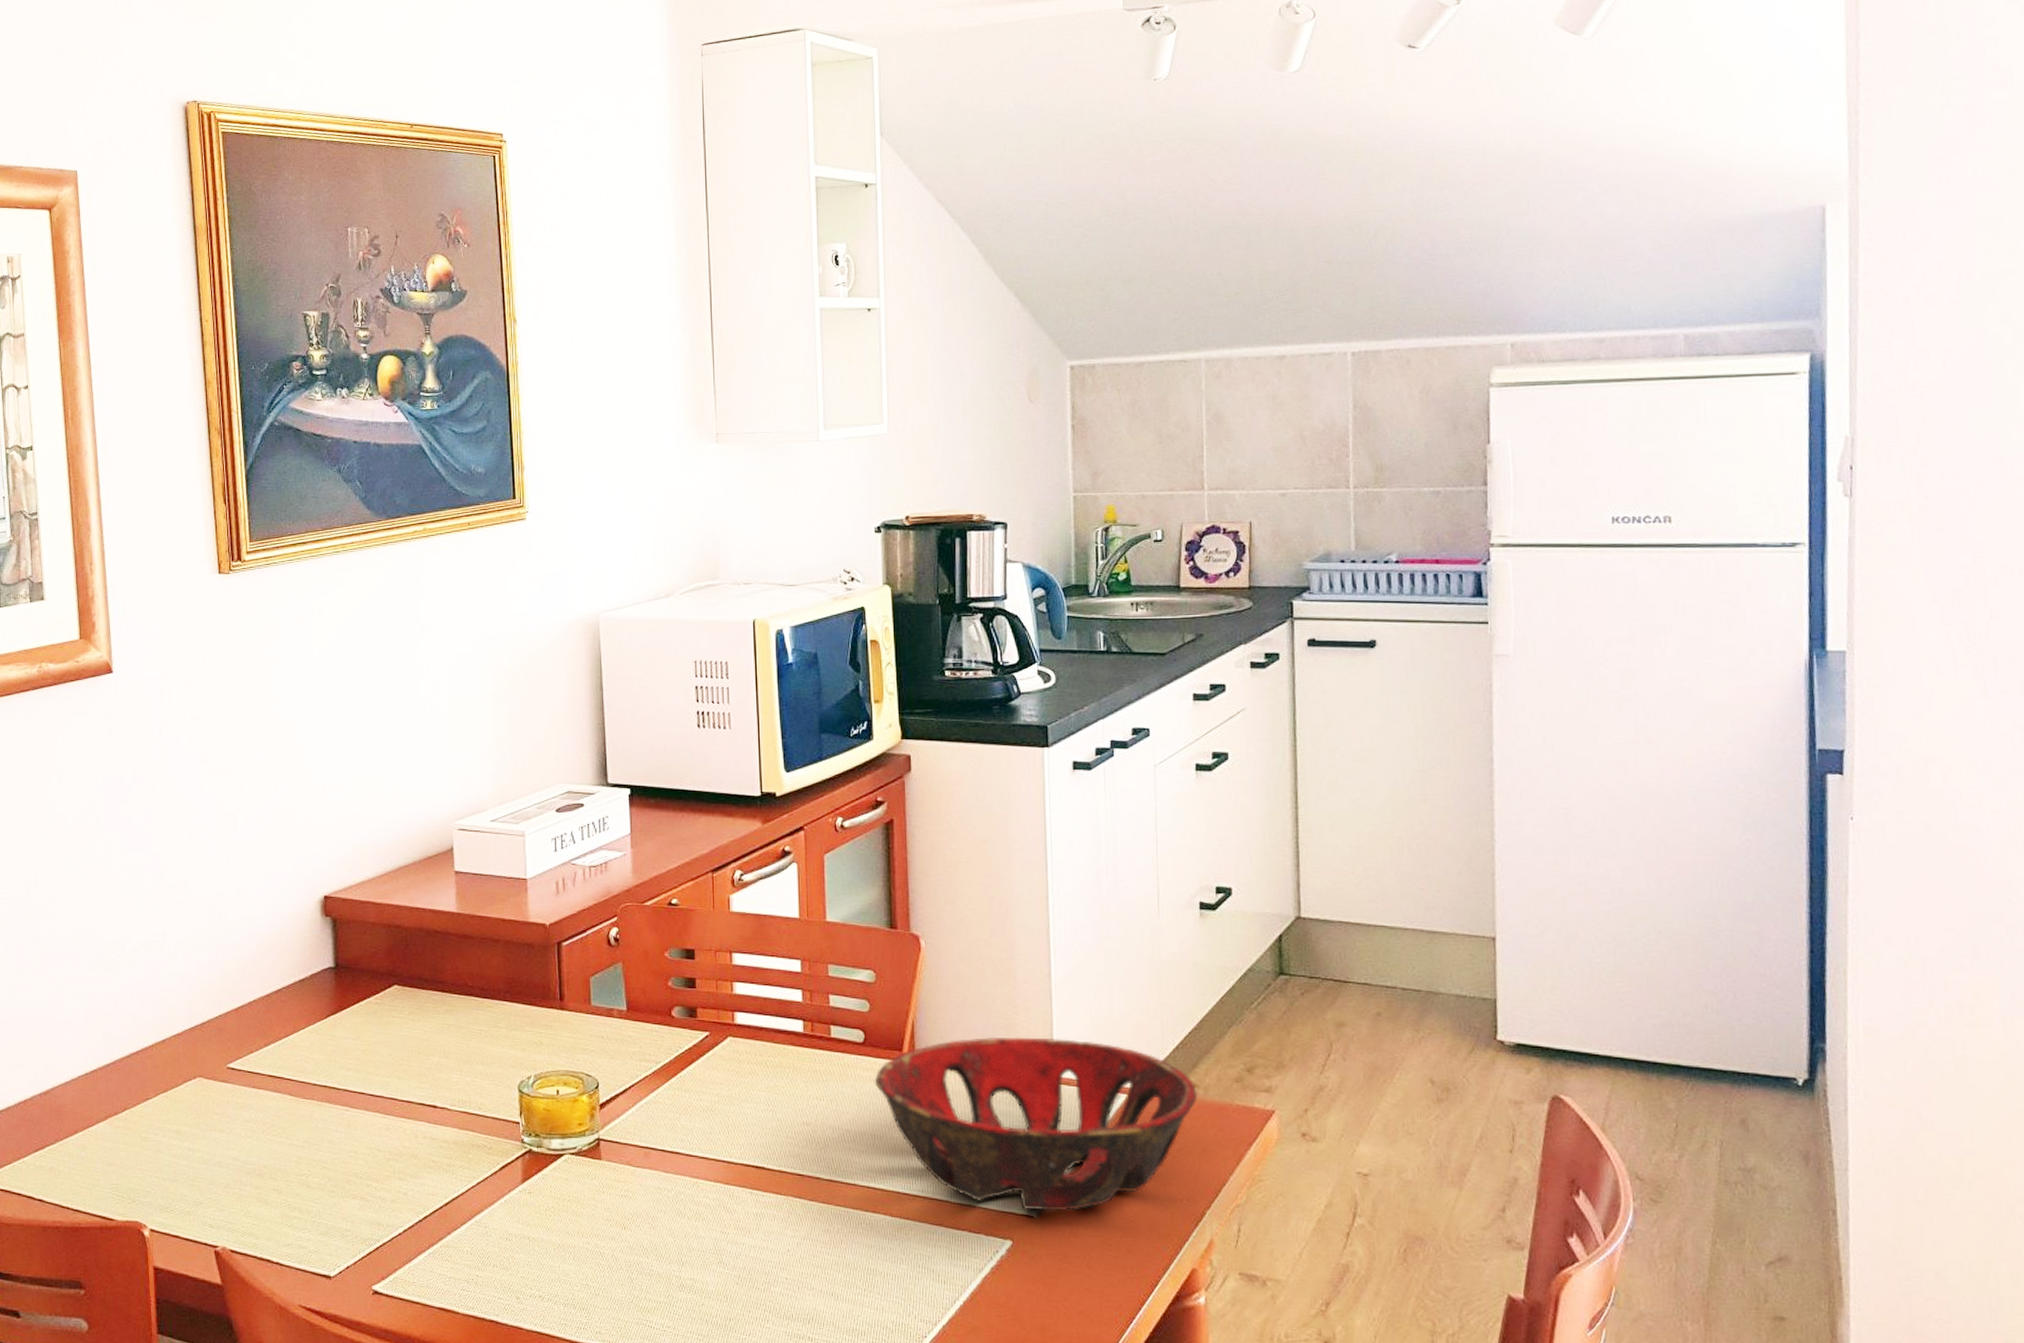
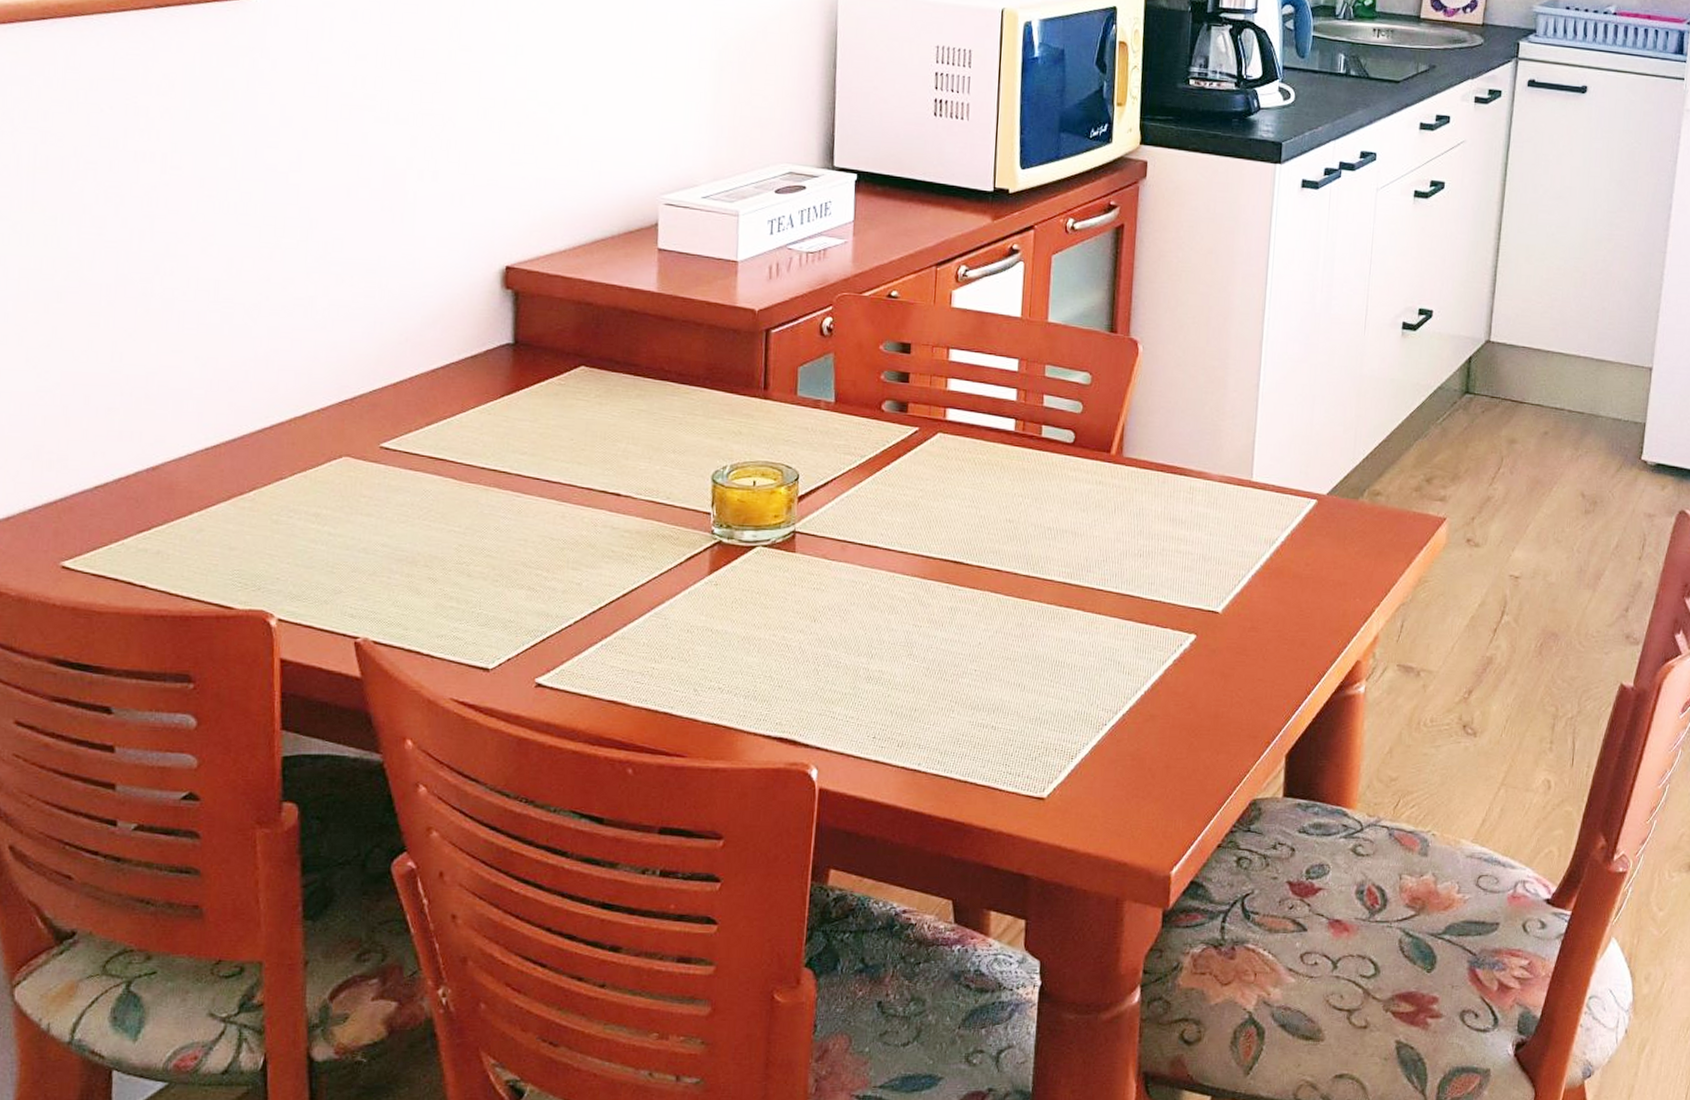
decorative bowl: present [875,1037,1198,1211] -> none [1081,442,1381,608]

